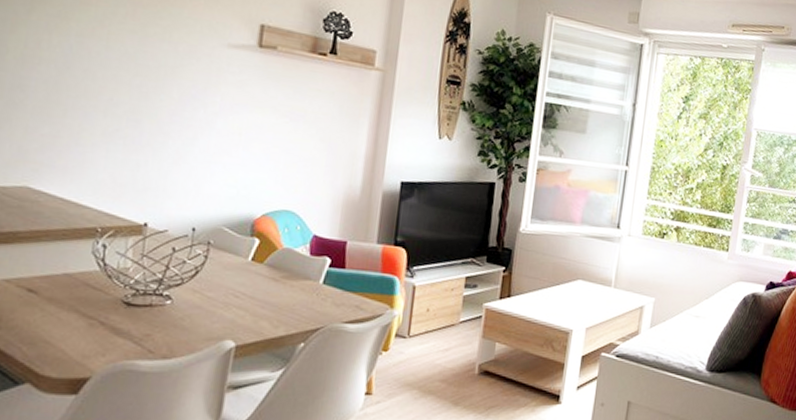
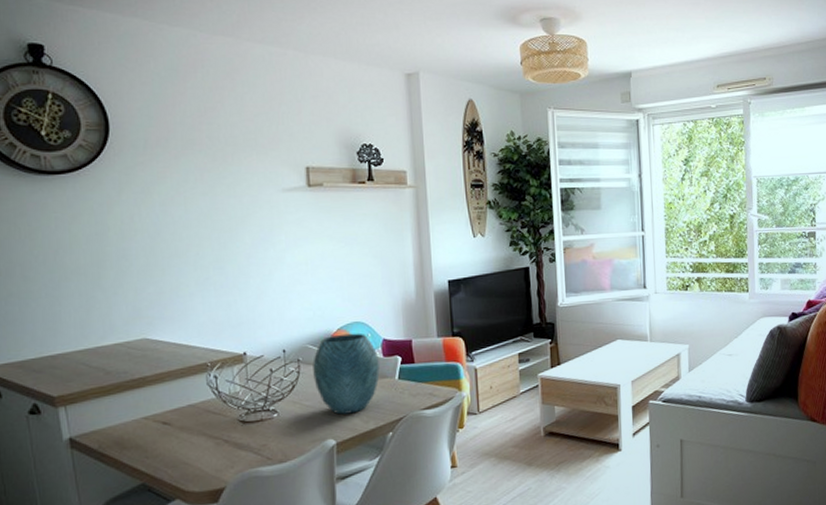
vase: none [222,221,305,315] -> present [313,333,380,415]

